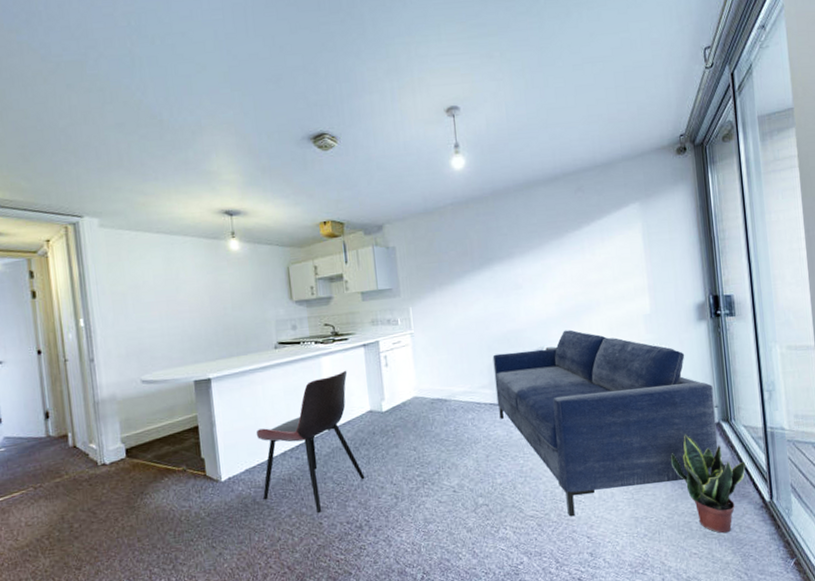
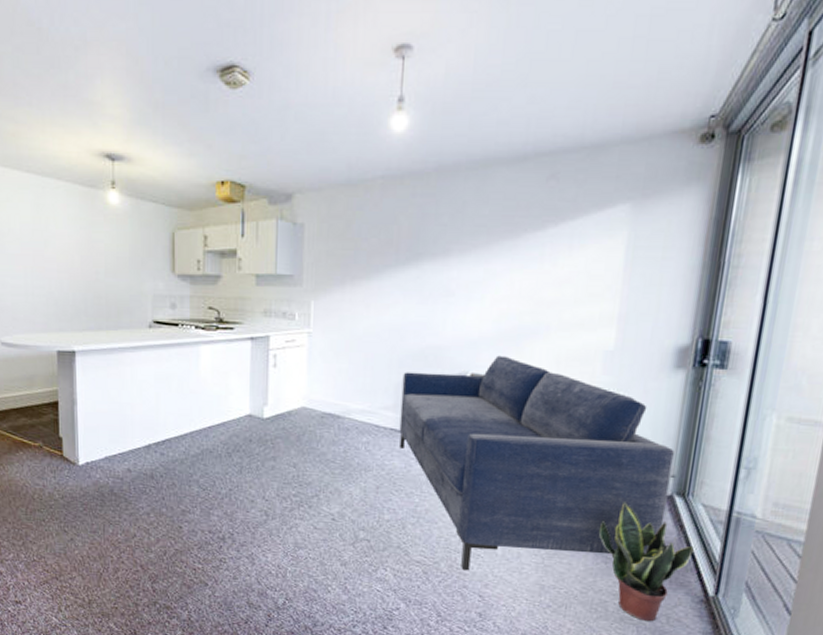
dining chair: present [256,370,365,514] -> none [119,364,234,517]

